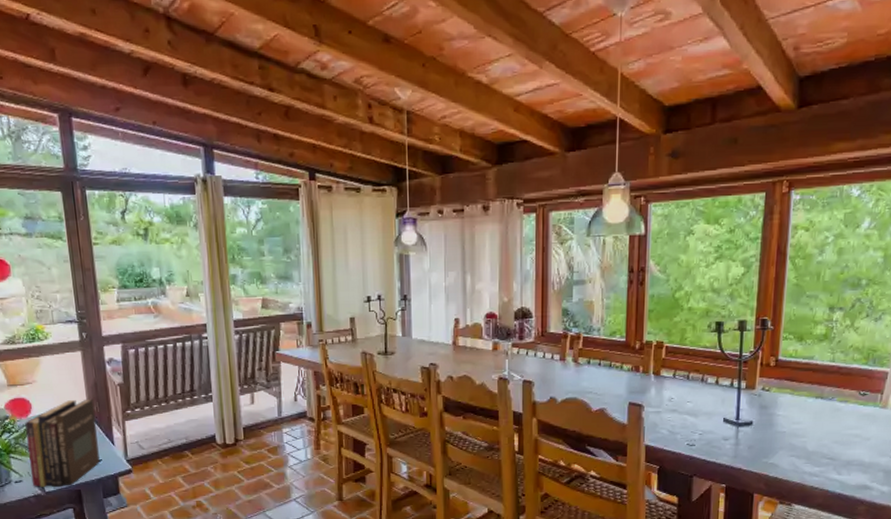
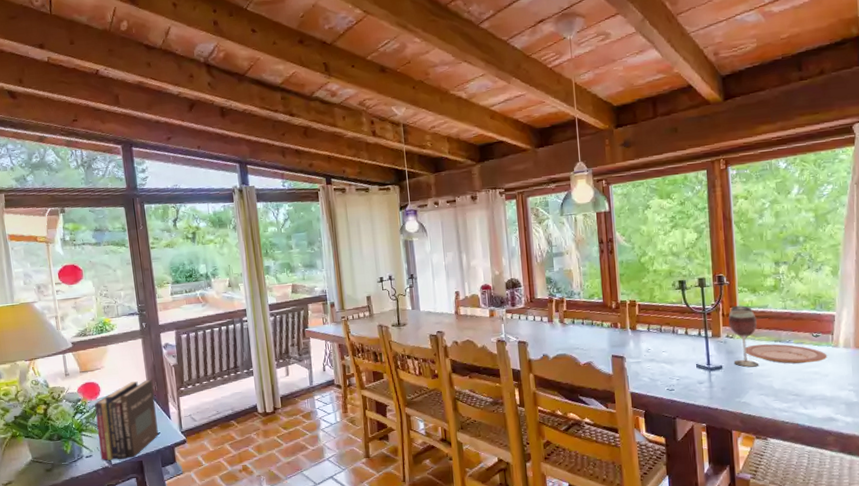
wineglass: none [766,355,799,425] -> present [728,305,758,368]
plate: none [781,399,873,425] -> present [745,344,828,364]

